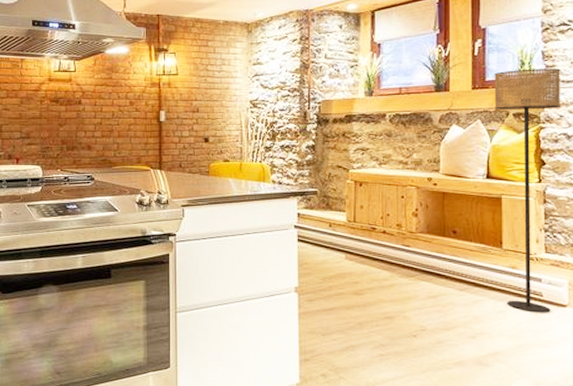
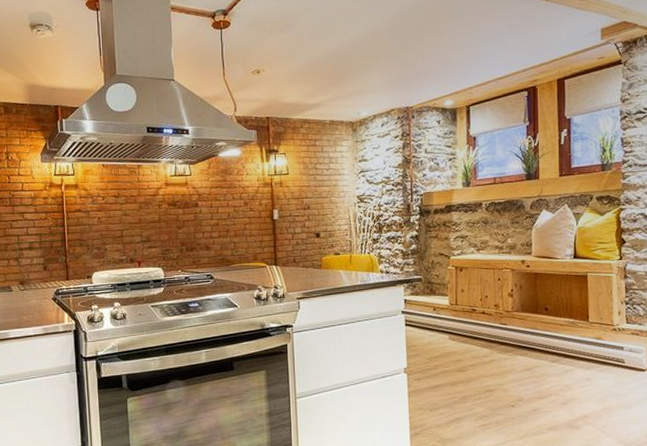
floor lamp: present [494,68,560,313] -> none [579,154,638,378]

